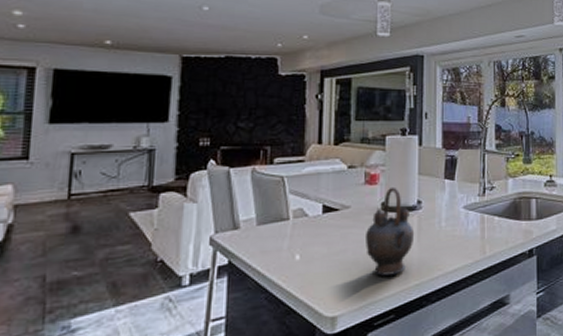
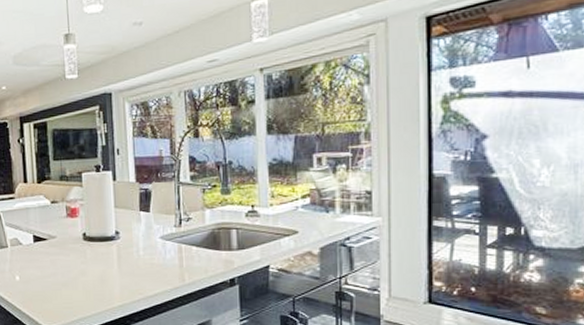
teapot: present [366,186,415,276] -> none [71,219,115,296]

